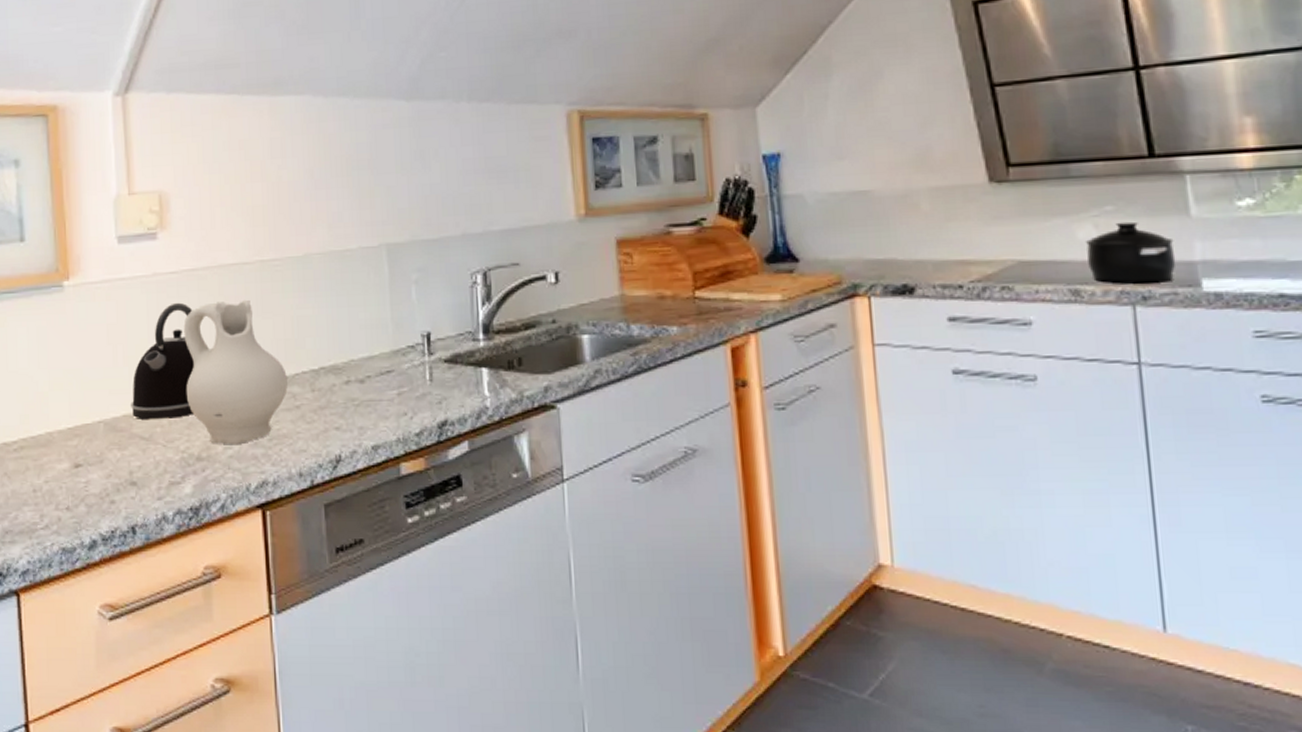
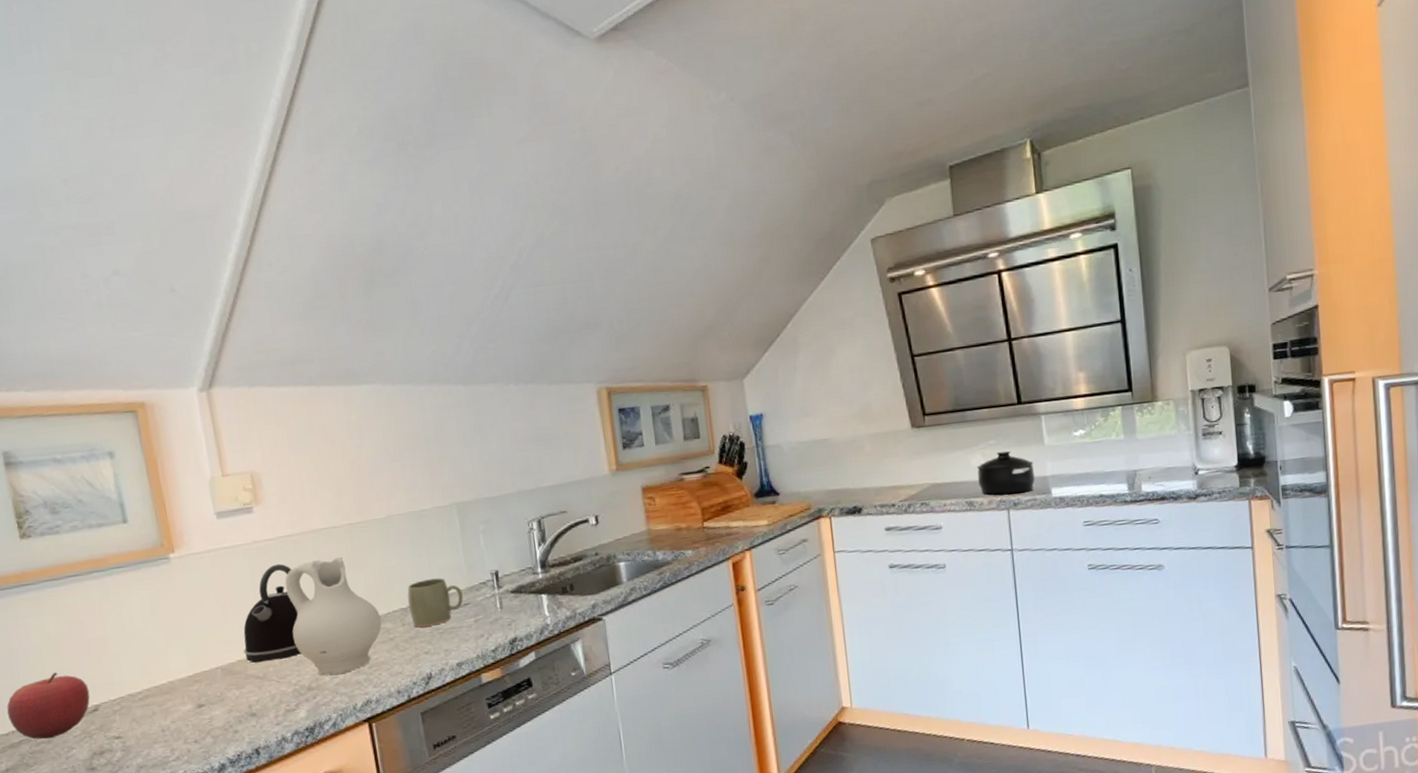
mug: none [320,336,386,396] -> present [407,578,464,628]

